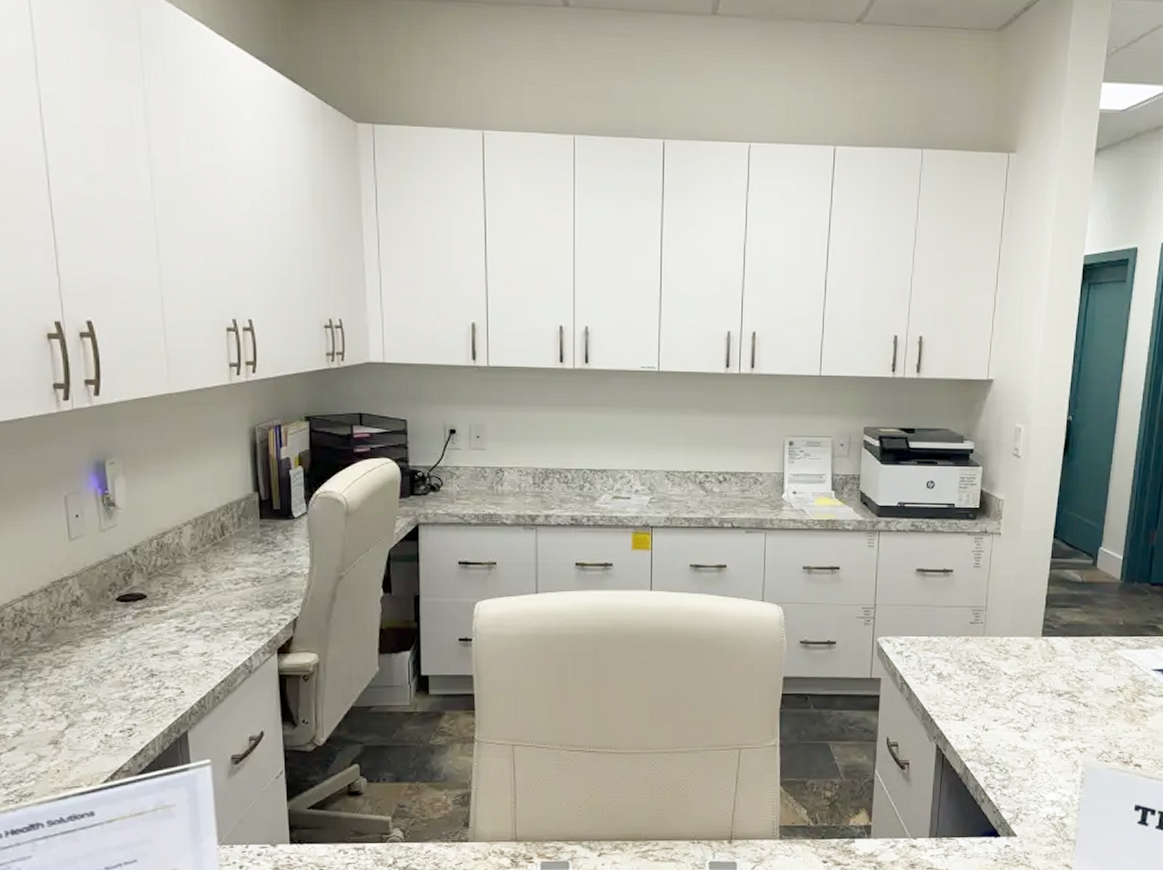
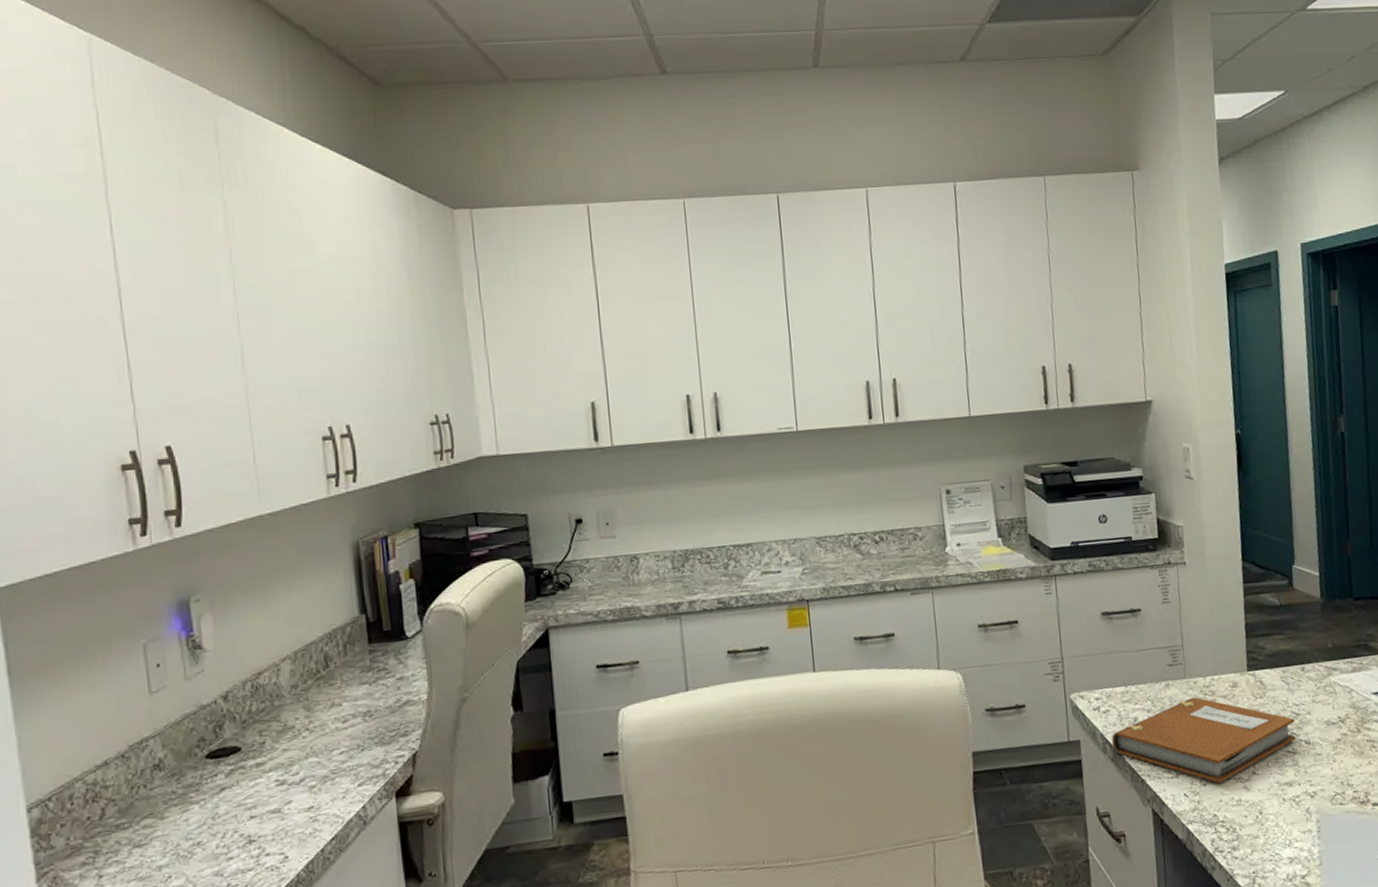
notebook: none [909,653,1078,731] -> present [1112,697,1296,784]

